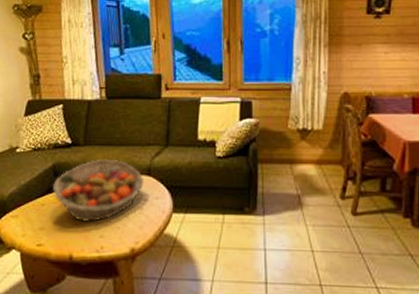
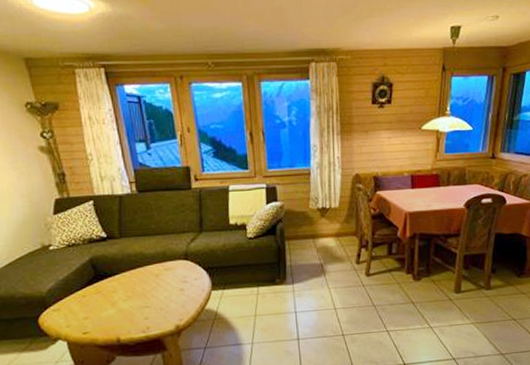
fruit basket: present [53,159,145,222] -> none [92,247,183,307]

